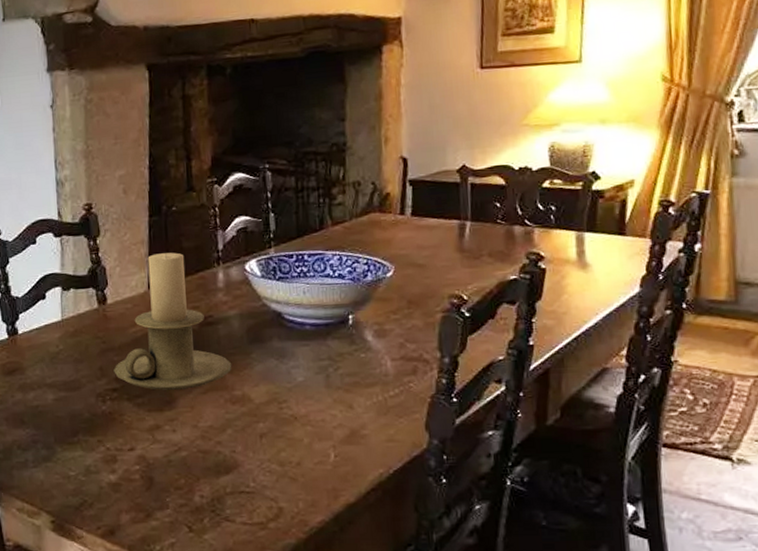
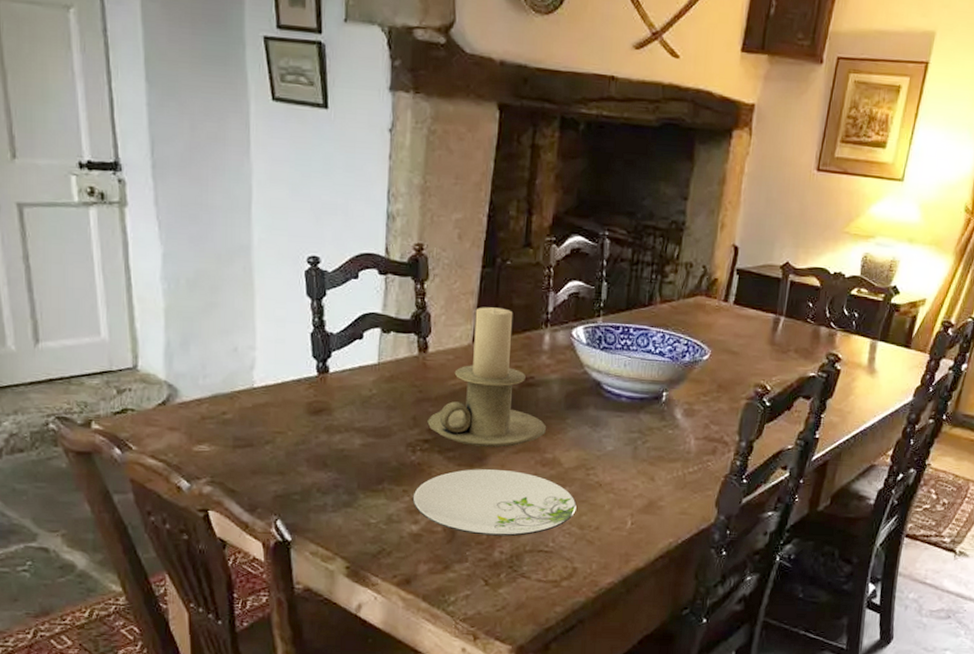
plate: none [107,411,274,480] -> present [412,469,577,537]

